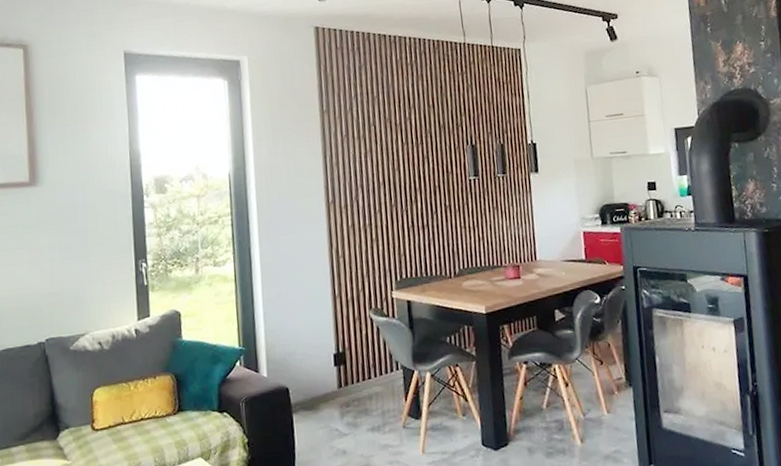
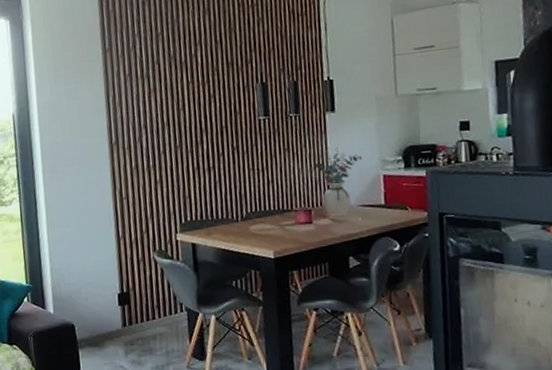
bouquet: none [520,205,564,272] -> present [313,147,362,217]

